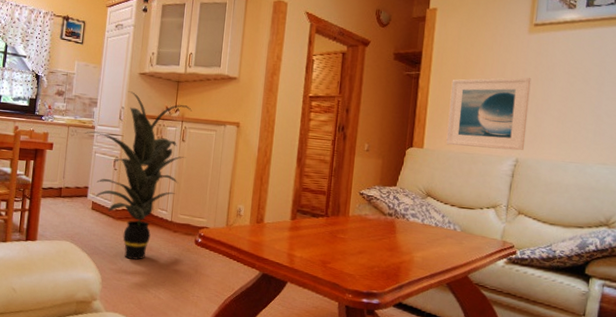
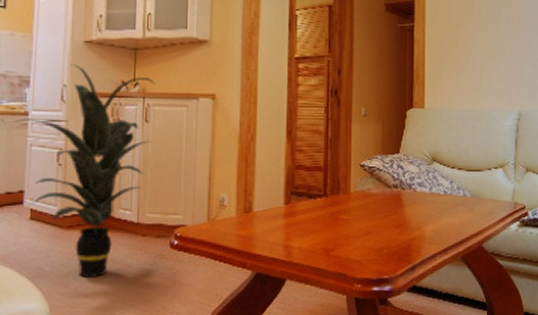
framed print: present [446,77,531,151] -> none [447,23,526,103]

